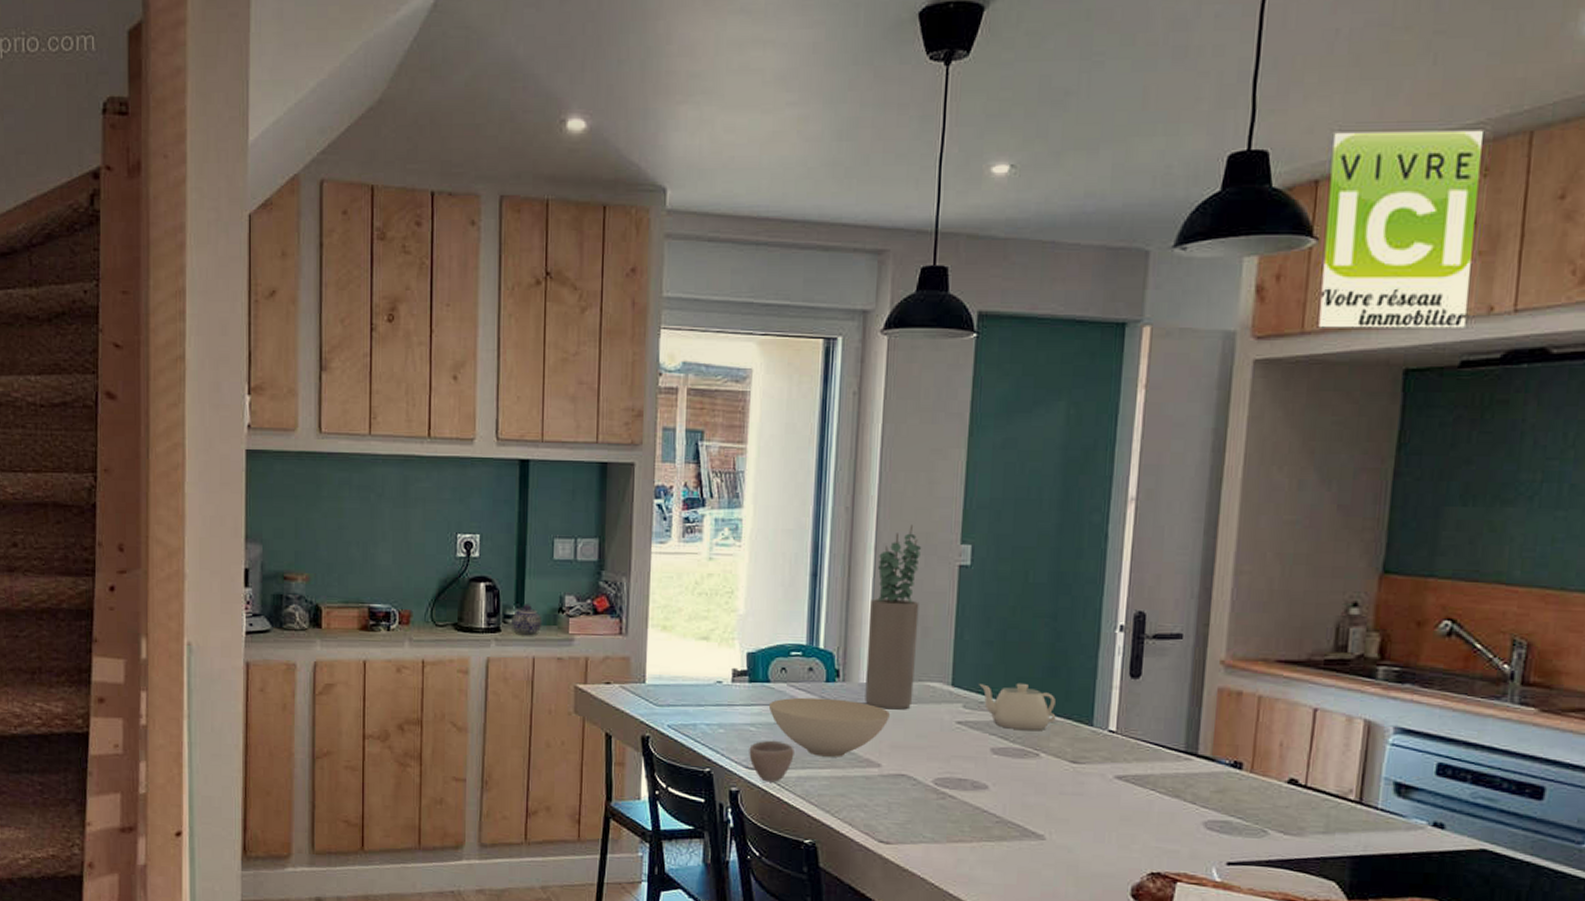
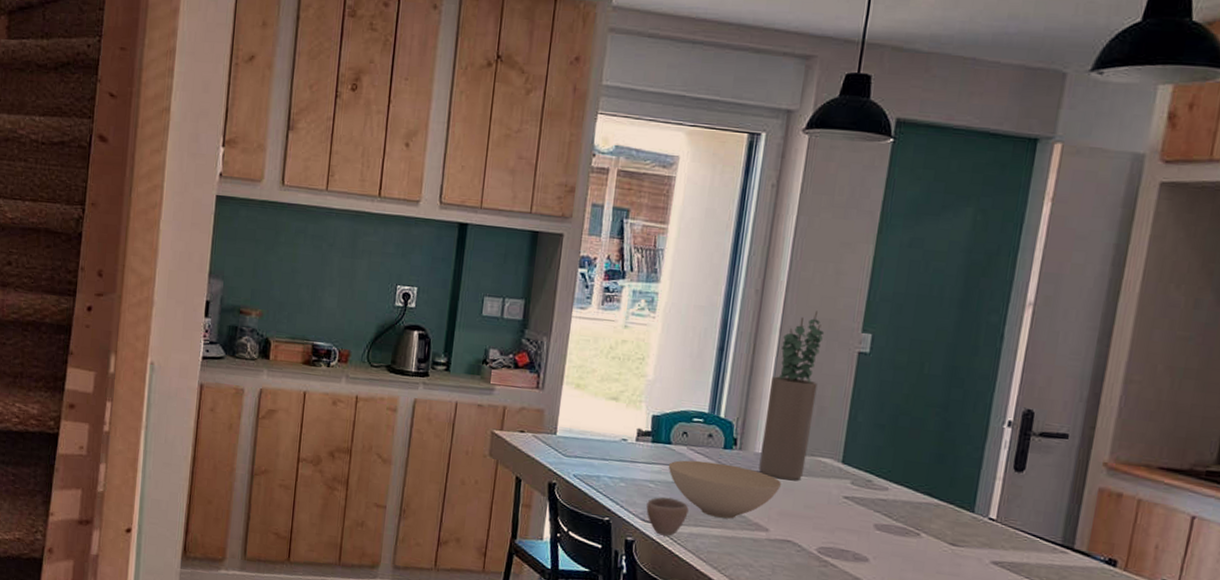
teapot: present [512,603,543,636] -> none [439,353,467,383]
teapot: present [979,682,1056,730] -> none [868,463,940,512]

